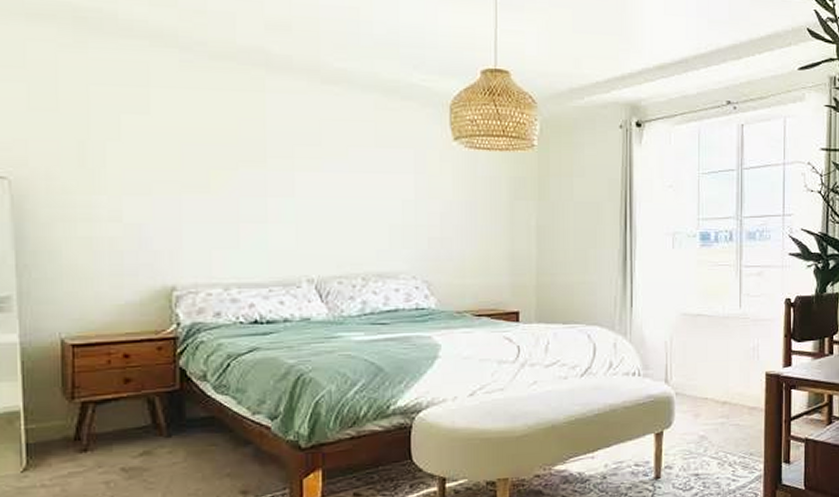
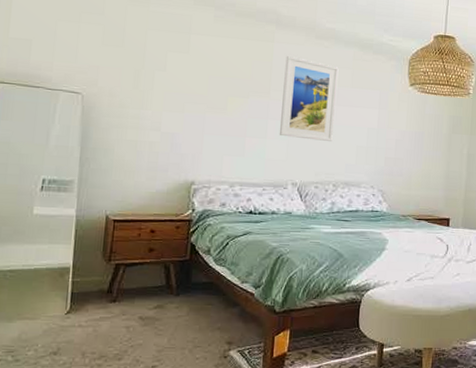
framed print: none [283,108,357,221] -> present [279,55,339,141]

